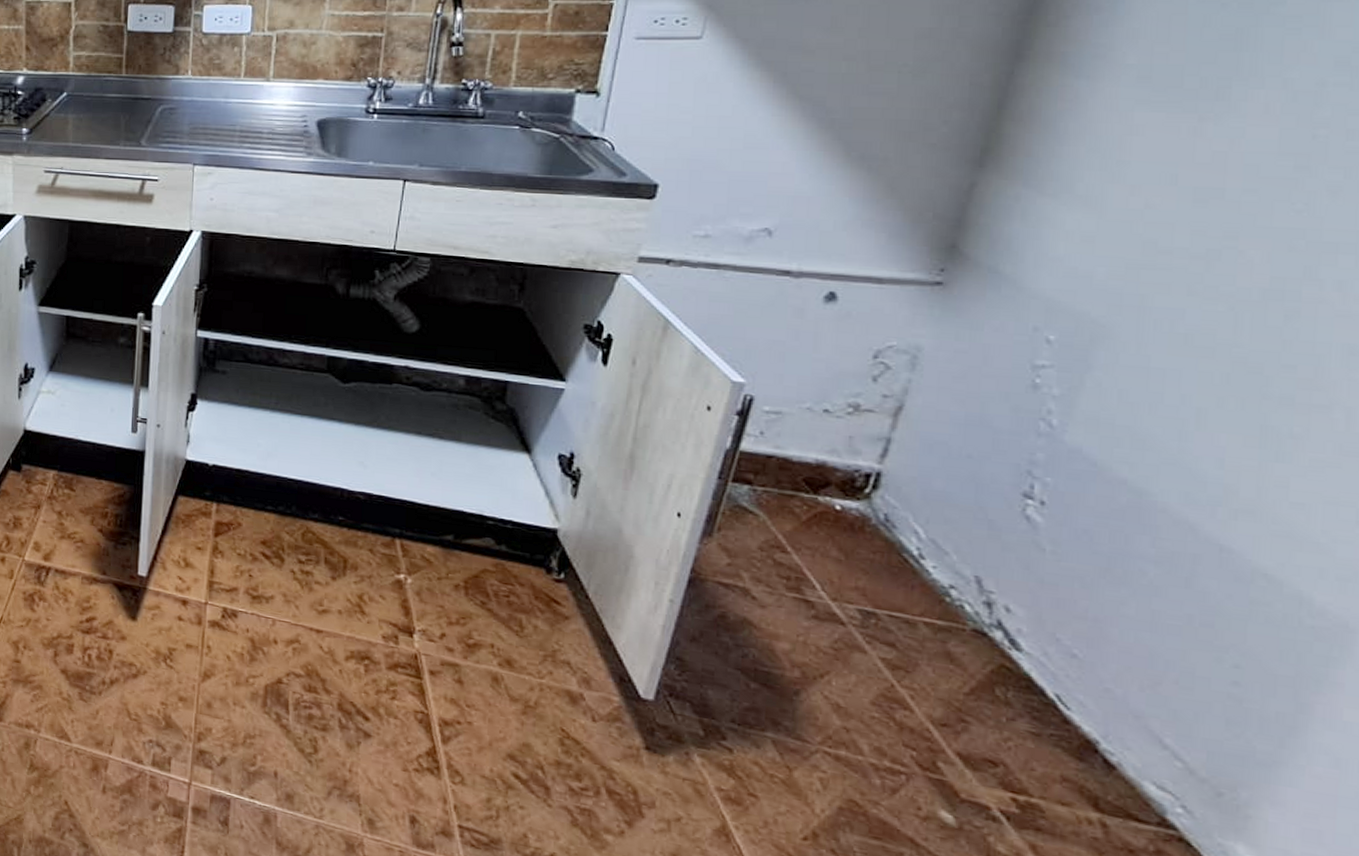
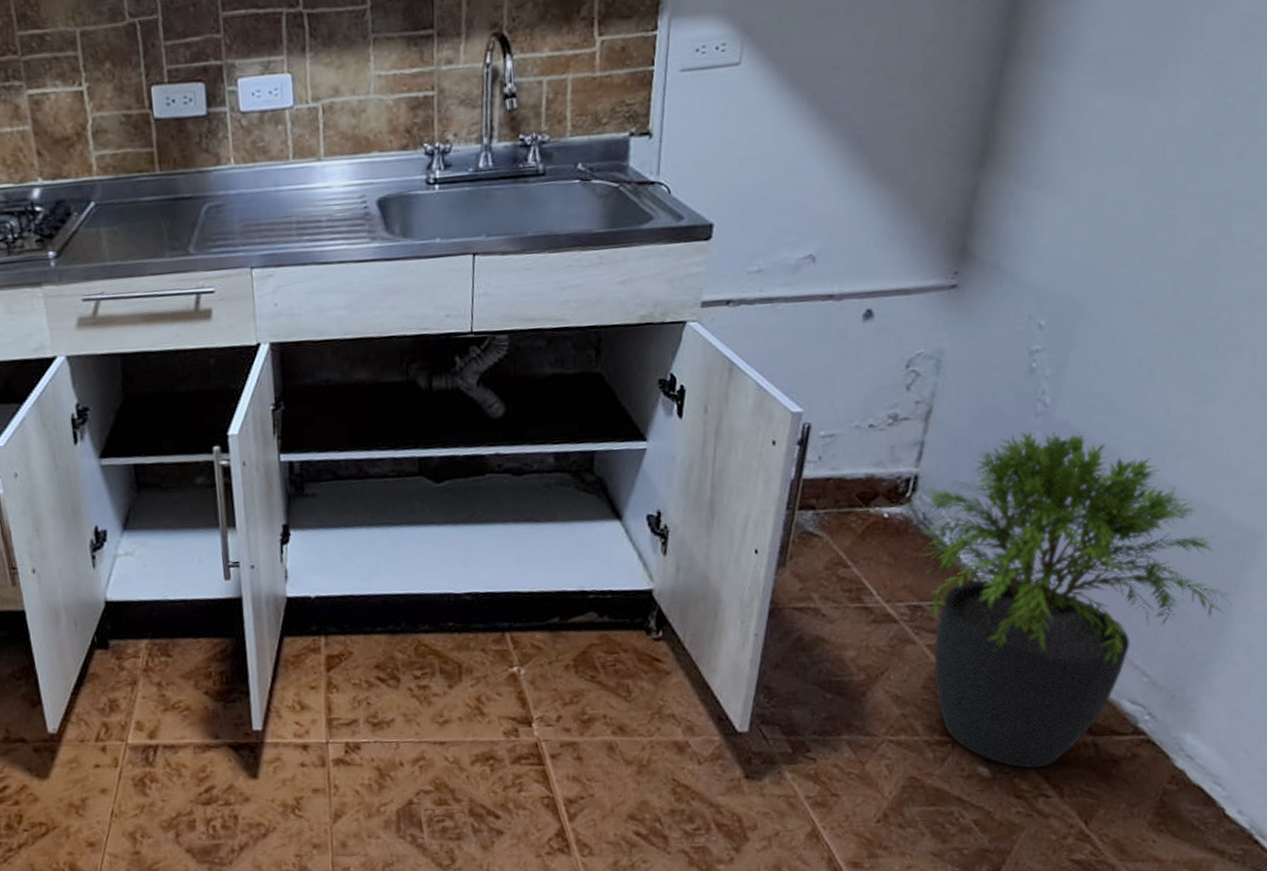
potted plant: none [876,448,1310,834] -> present [916,431,1231,769]

